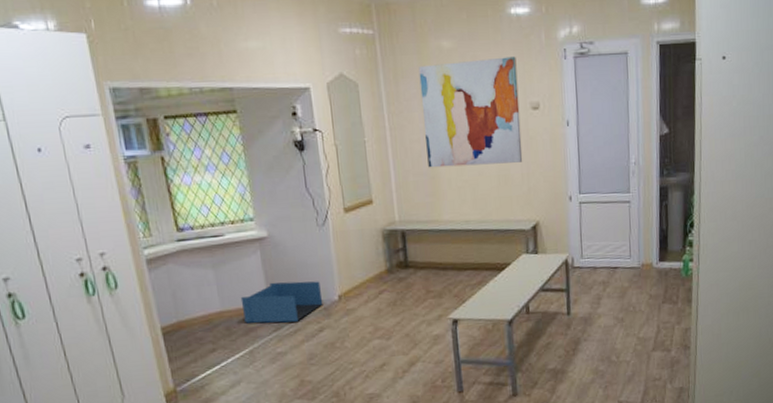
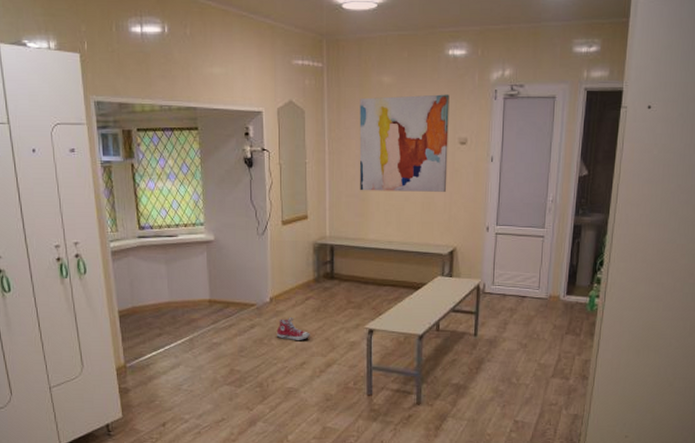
storage bin: present [240,281,324,324] -> none [186,281,256,317]
shoe: none [349,315,388,341] -> present [276,317,310,341]

